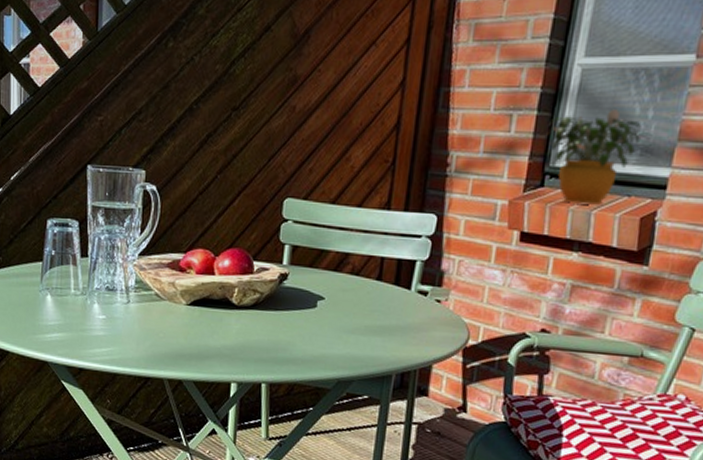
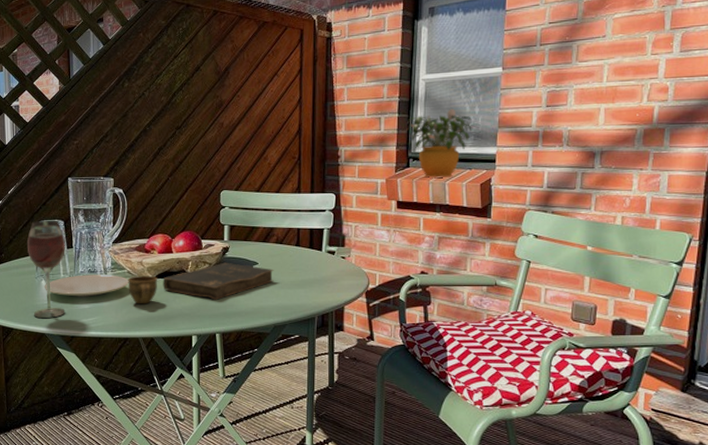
wineglass: none [31,218,79,343] -> present [27,220,65,318]
plate: none [49,292,156,322] -> present [44,274,129,297]
cup: none [154,299,193,338] -> present [128,274,158,304]
bible: none [198,293,344,341] -> present [163,262,274,300]

